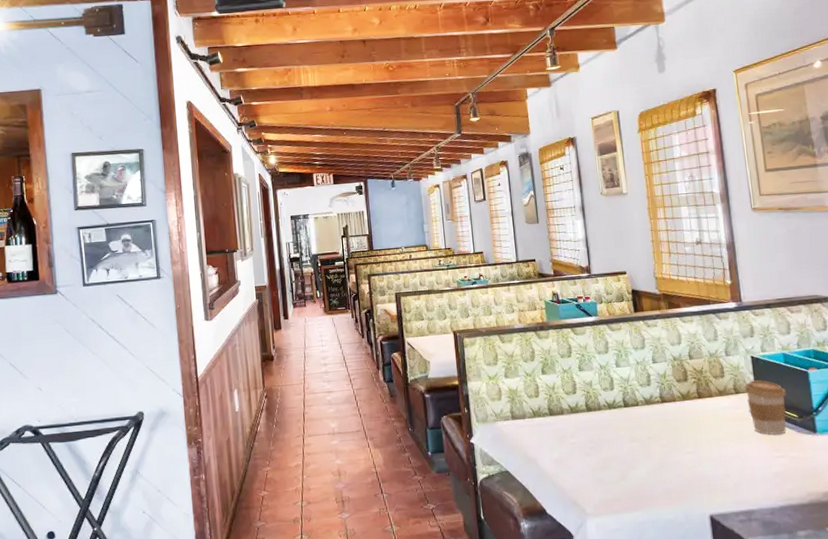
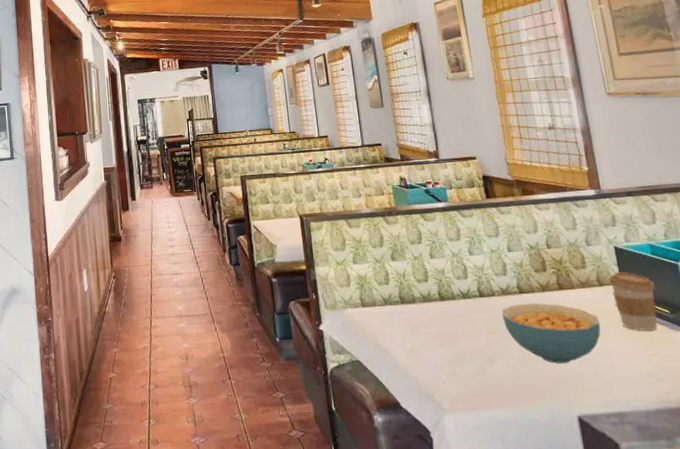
cereal bowl: none [644,411,735,468] -> present [502,303,601,364]

